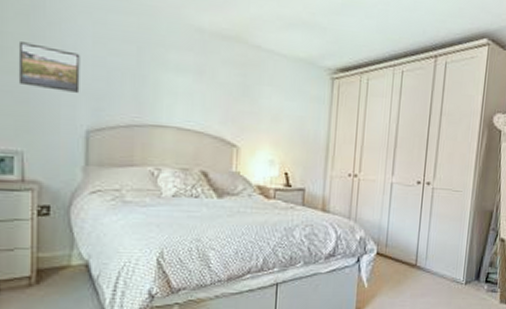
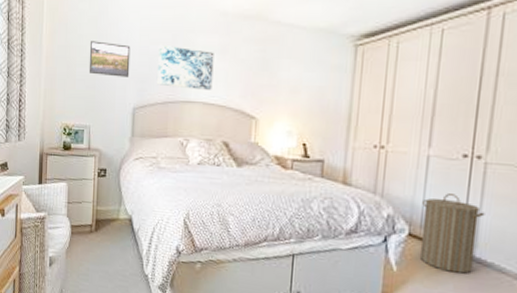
wall art: none [117,56,189,114] -> present [156,44,214,90]
laundry hamper: none [385,215,432,282] -> present [419,193,485,274]

